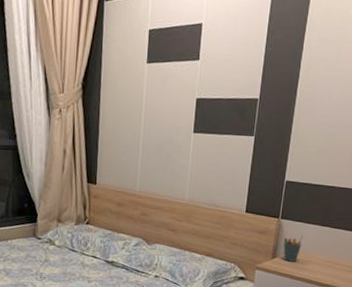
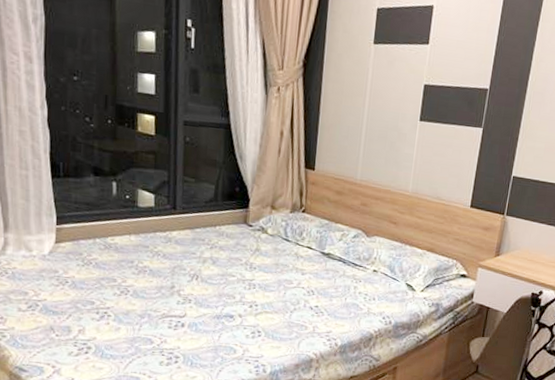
pen holder: present [283,235,303,262] -> none [507,233,528,261]

